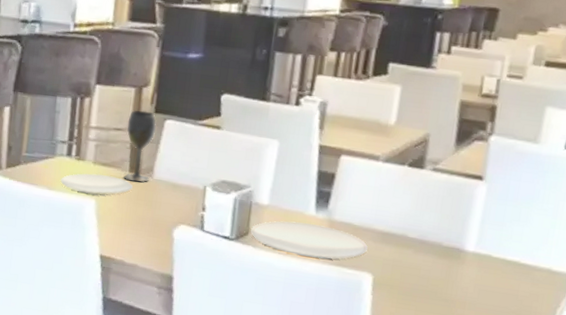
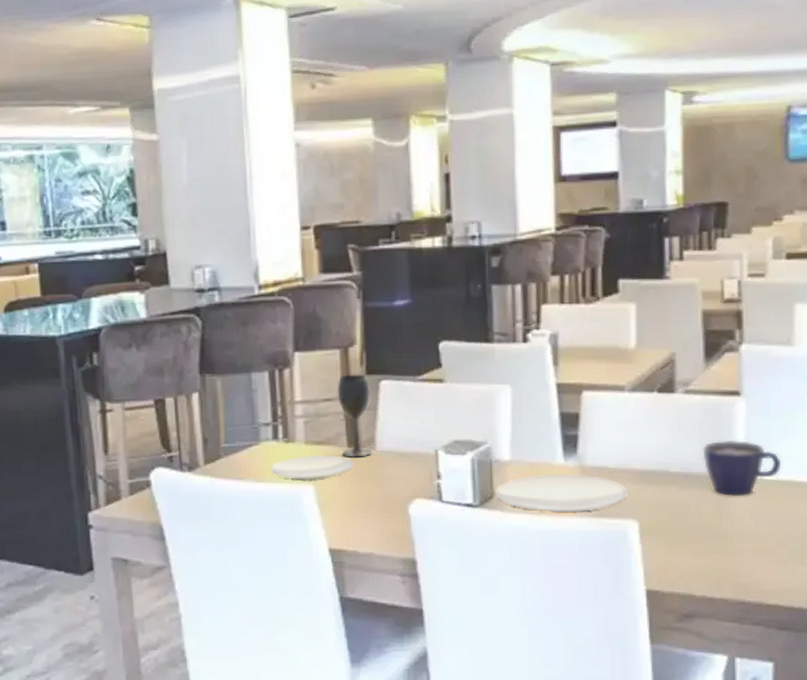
cup: none [439,216,511,268] -> present [702,441,782,496]

